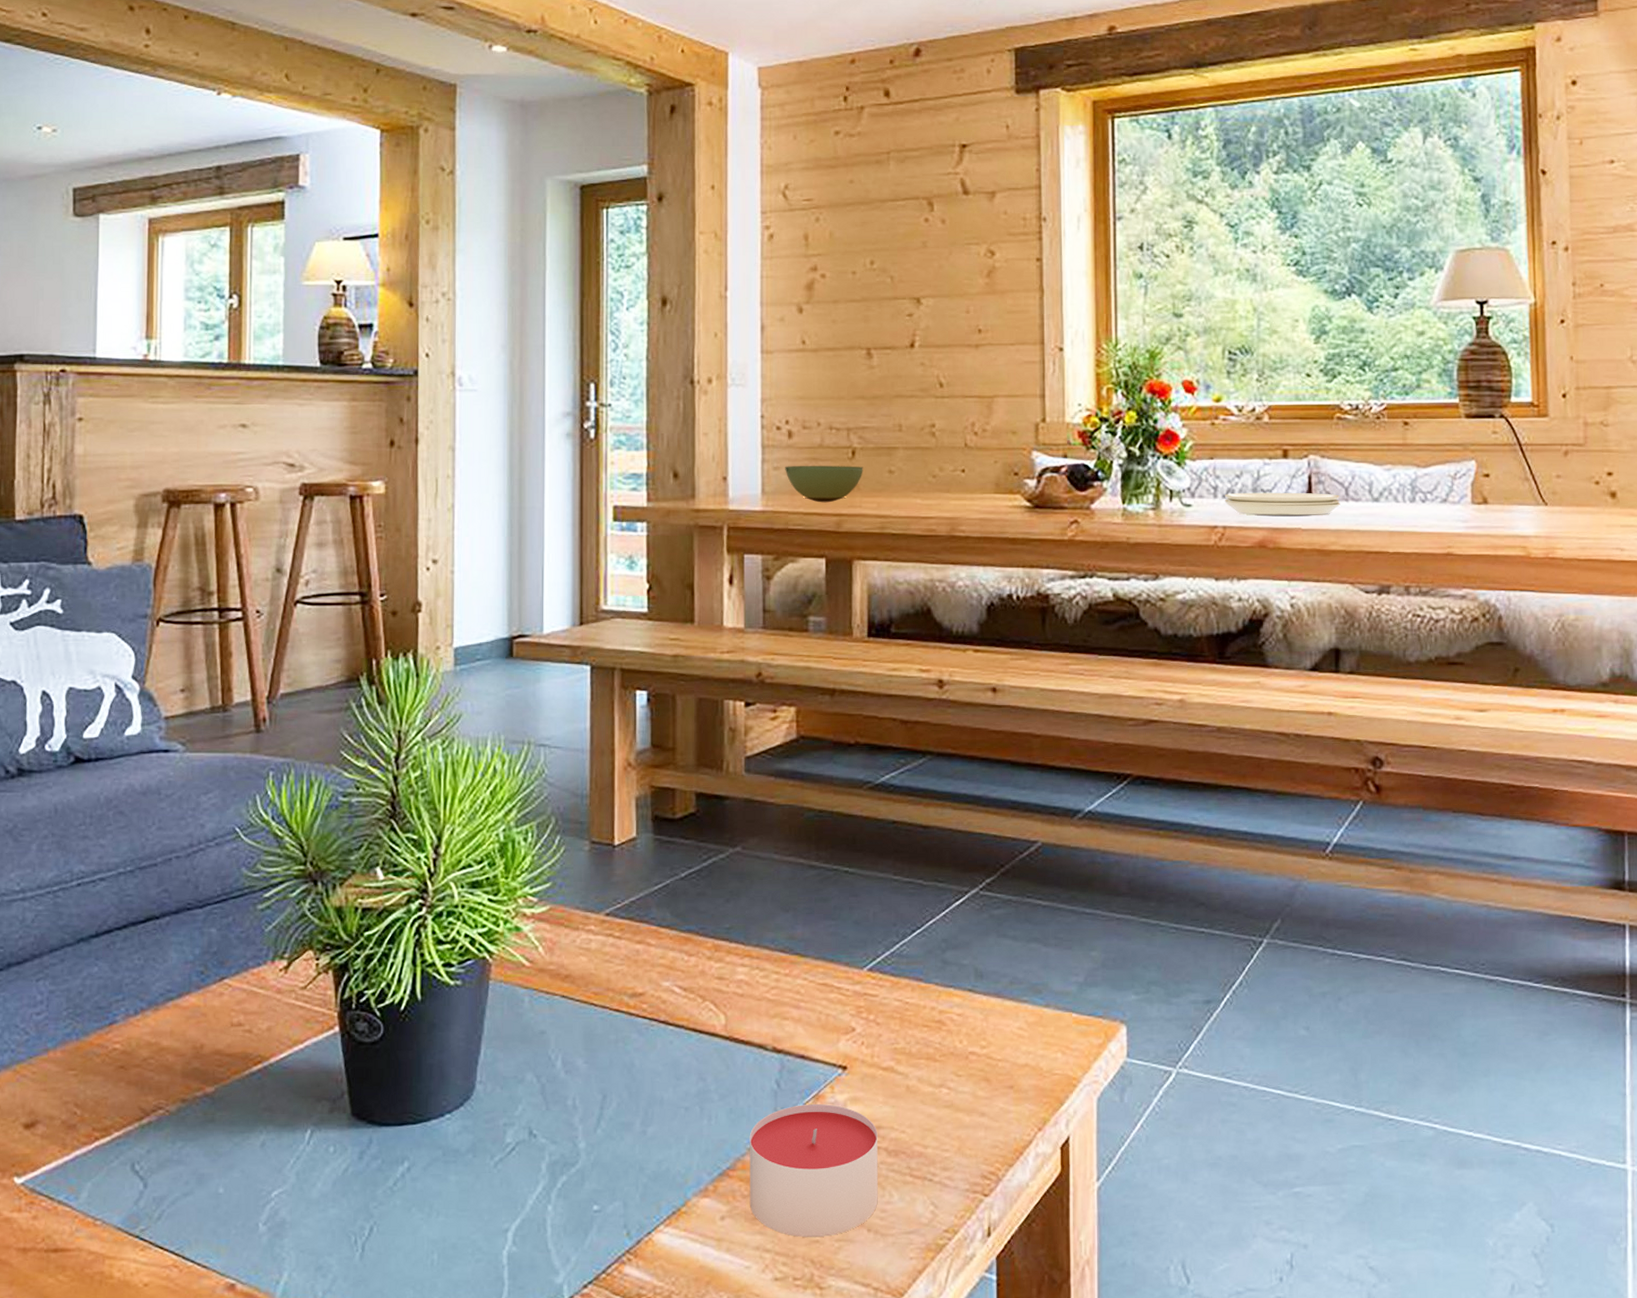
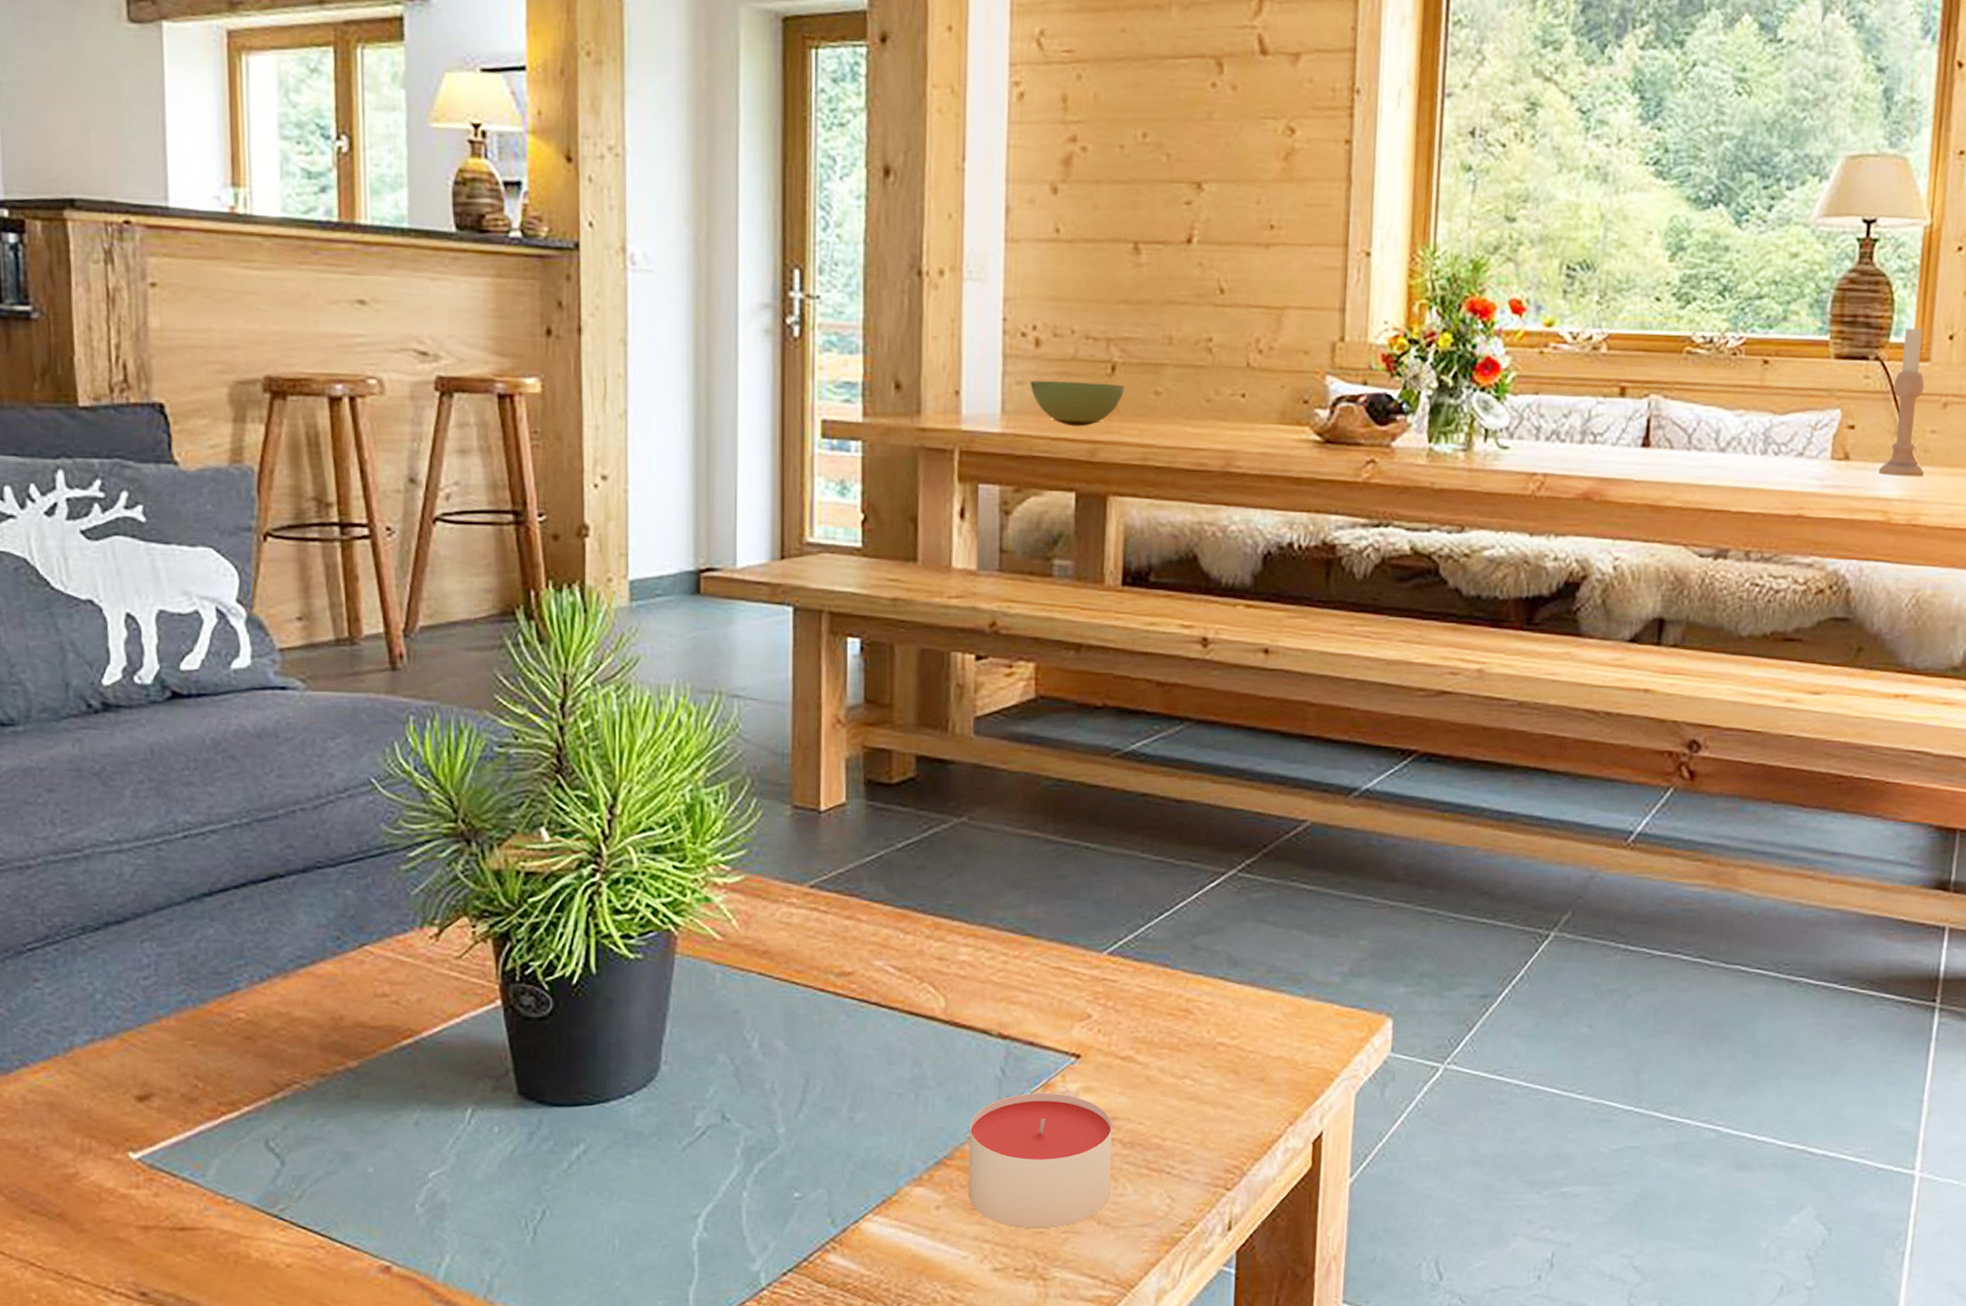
plate: present [1224,492,1341,518] -> none [1547,435,1682,467]
candlestick: none [1515,388,1555,516] -> present [1879,327,1924,477]

